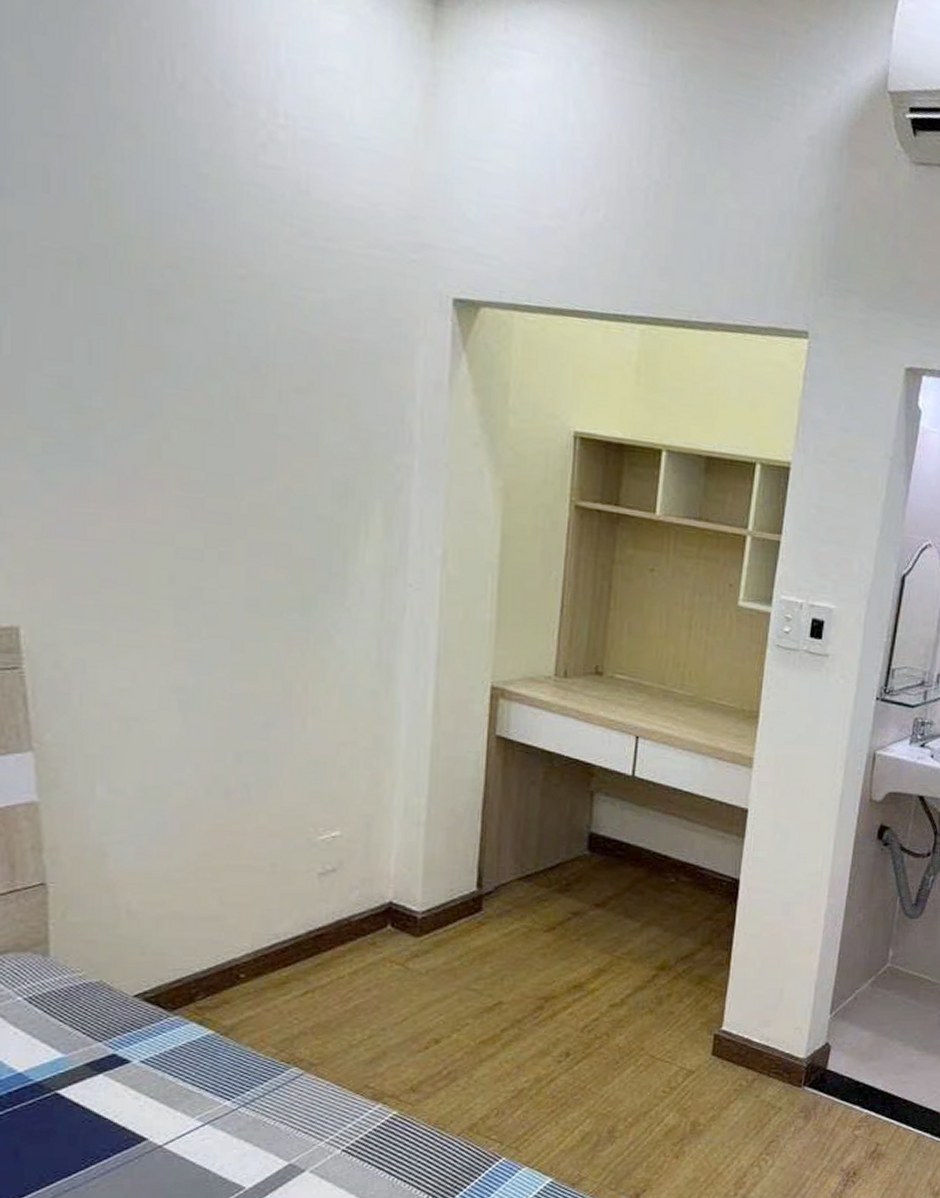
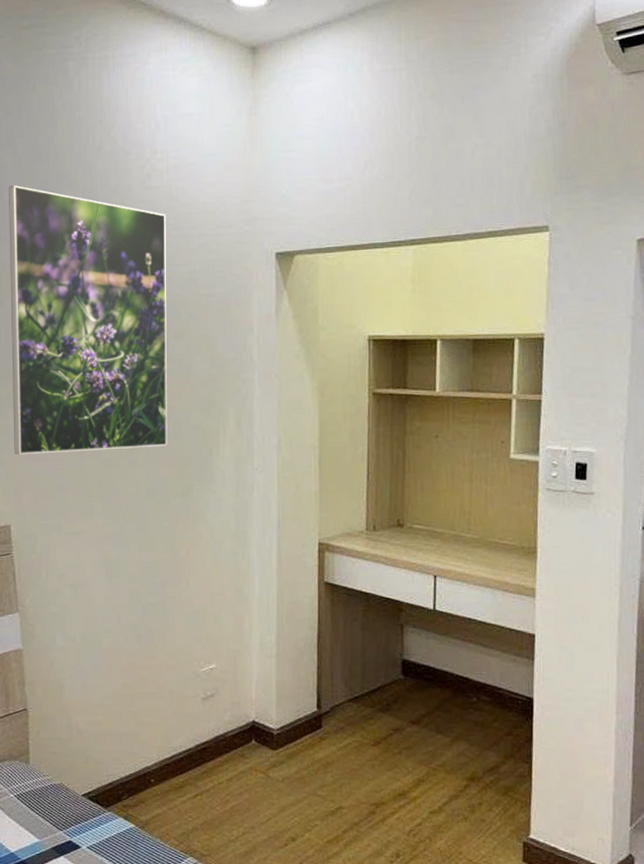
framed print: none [19,109,290,541] -> present [9,185,167,455]

